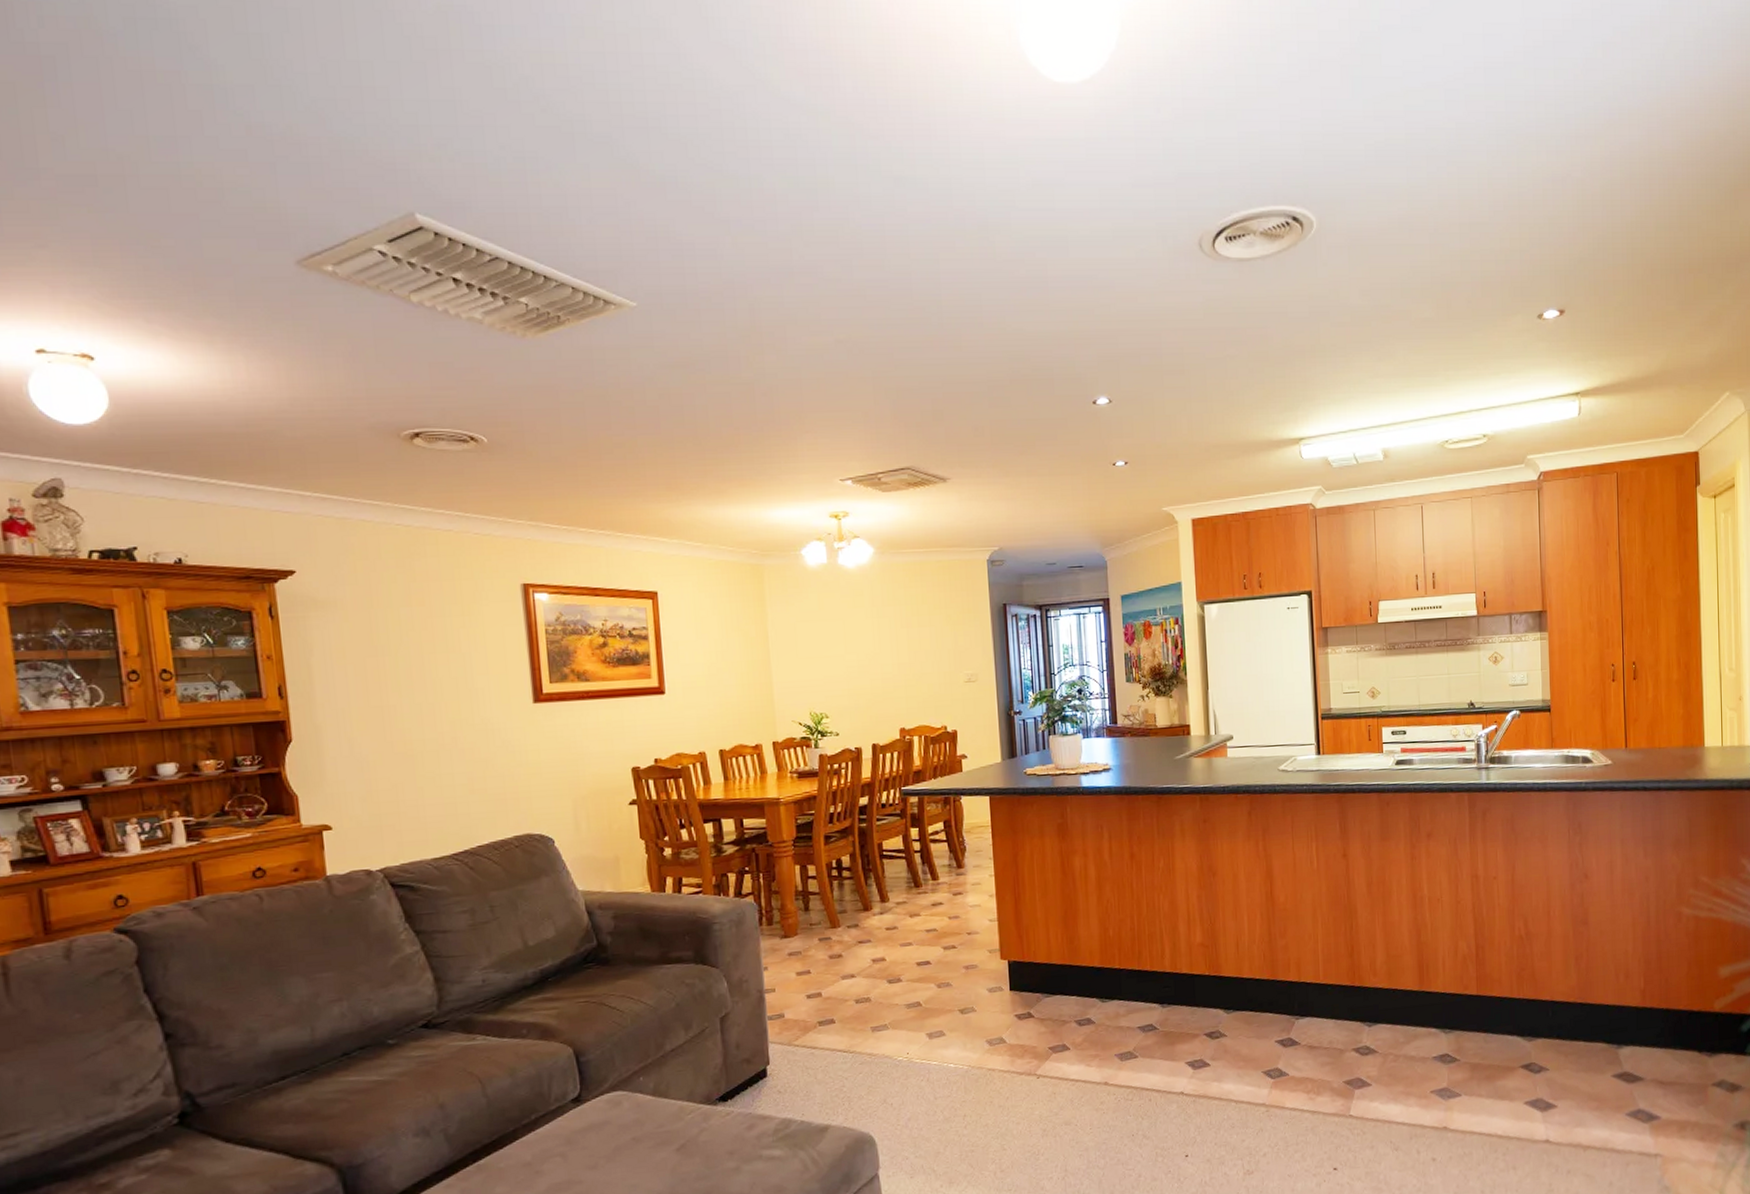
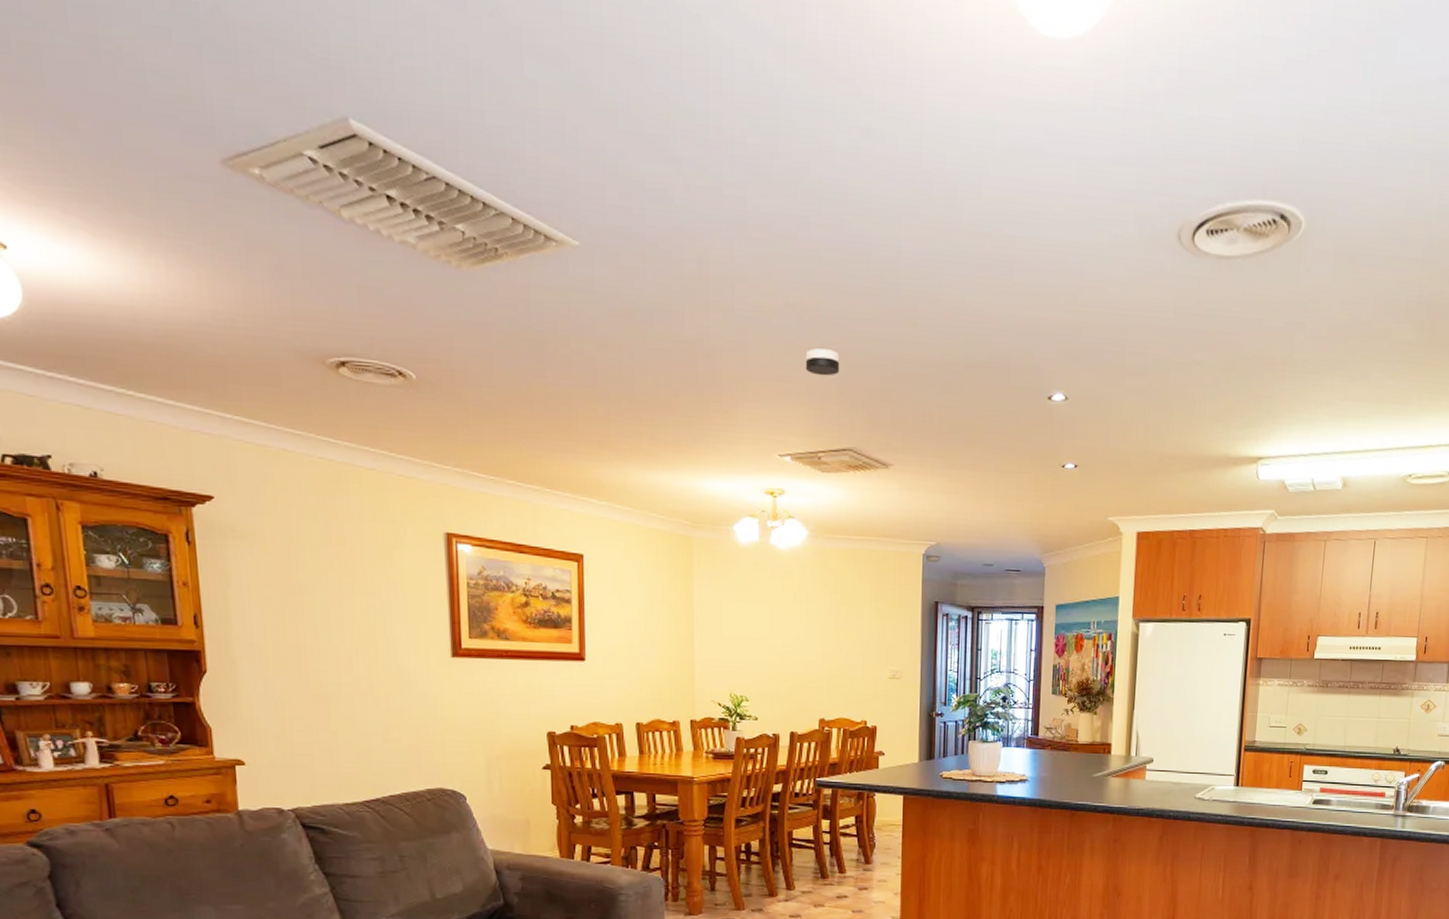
smoke detector: none [858,378,892,403] -> present [805,348,840,376]

